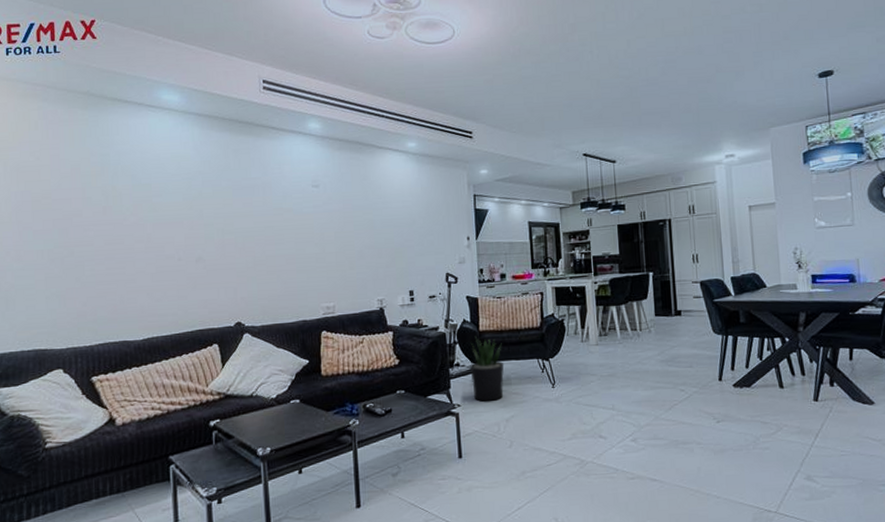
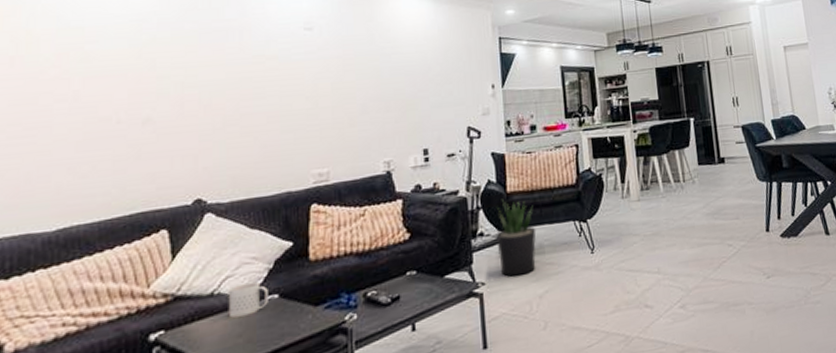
mug: none [263,388,292,416] -> present [228,281,268,319]

